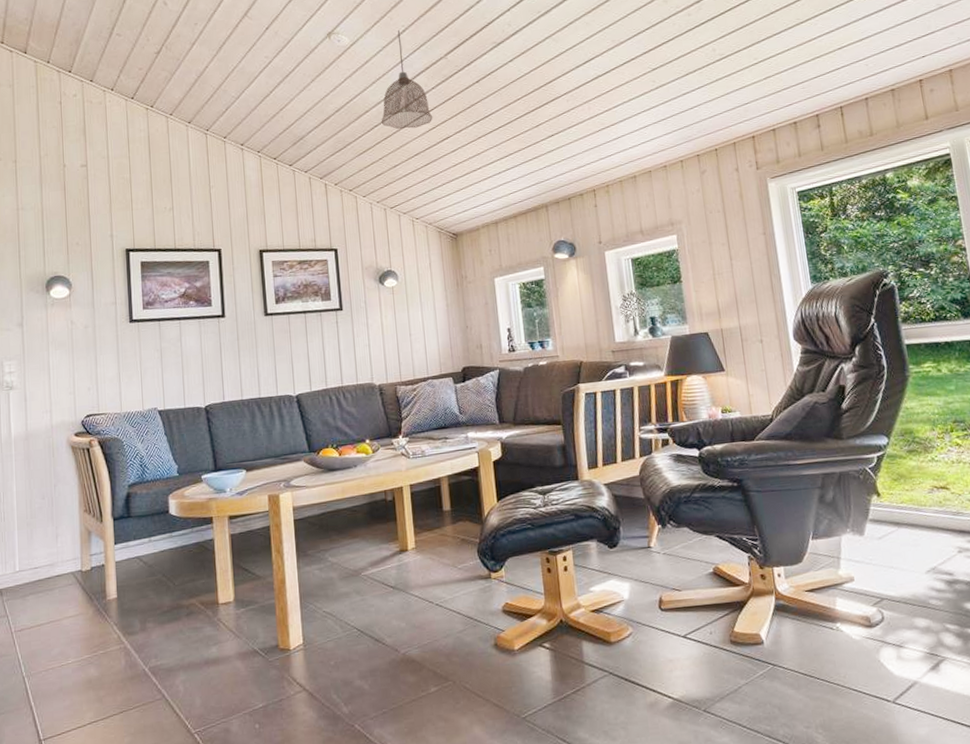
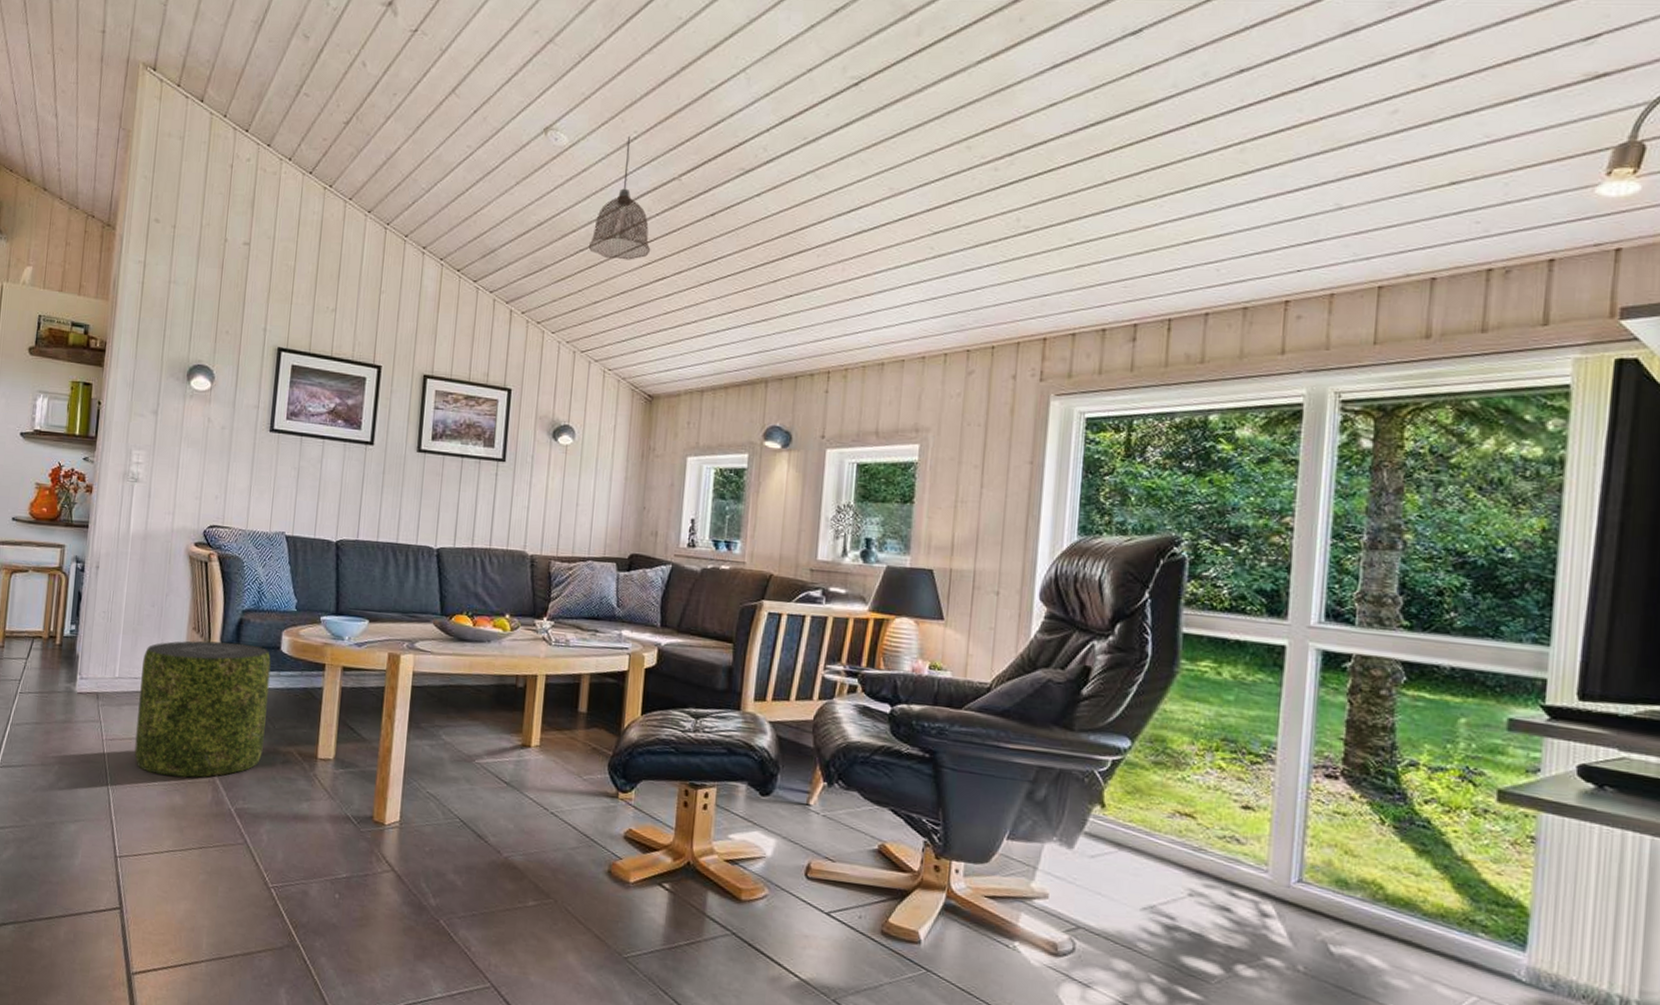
pouf: none [41,514,167,653] -> present [134,640,271,778]

